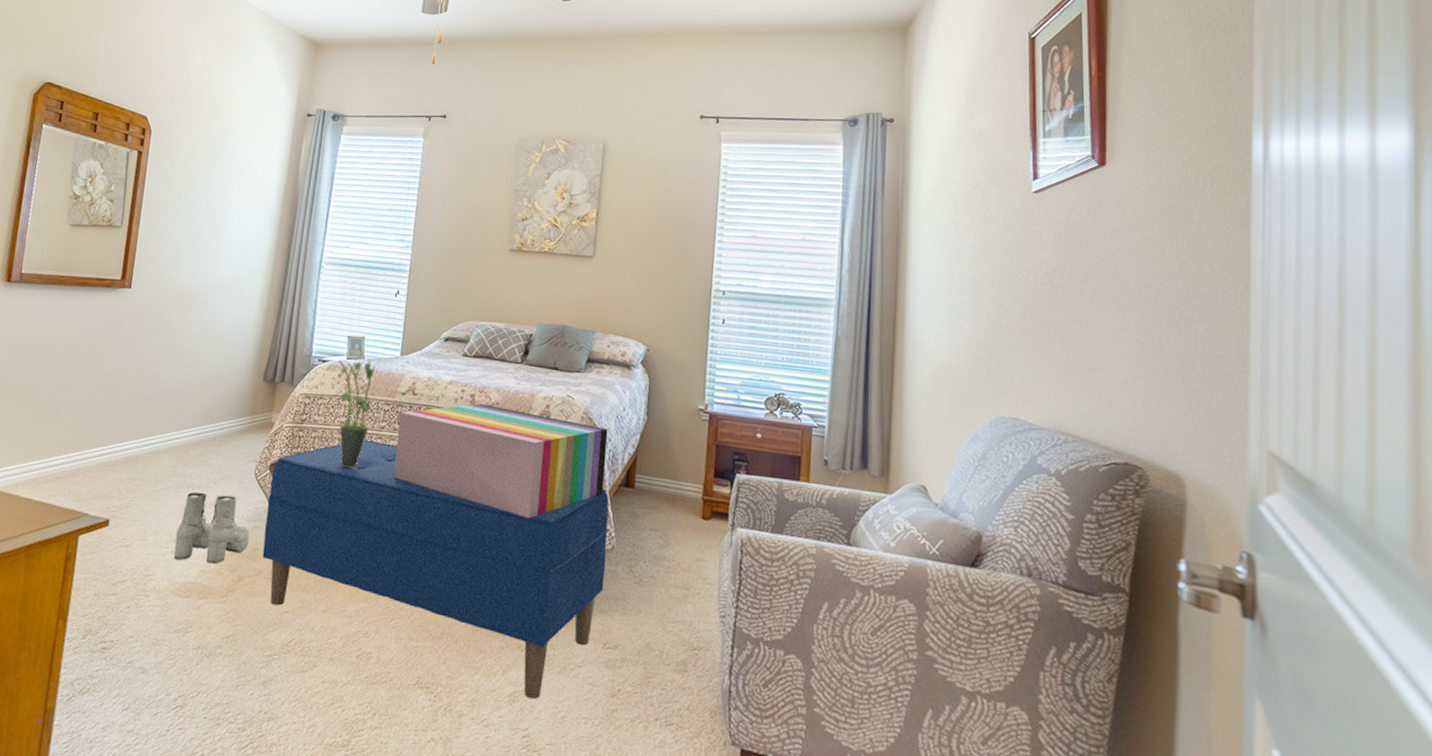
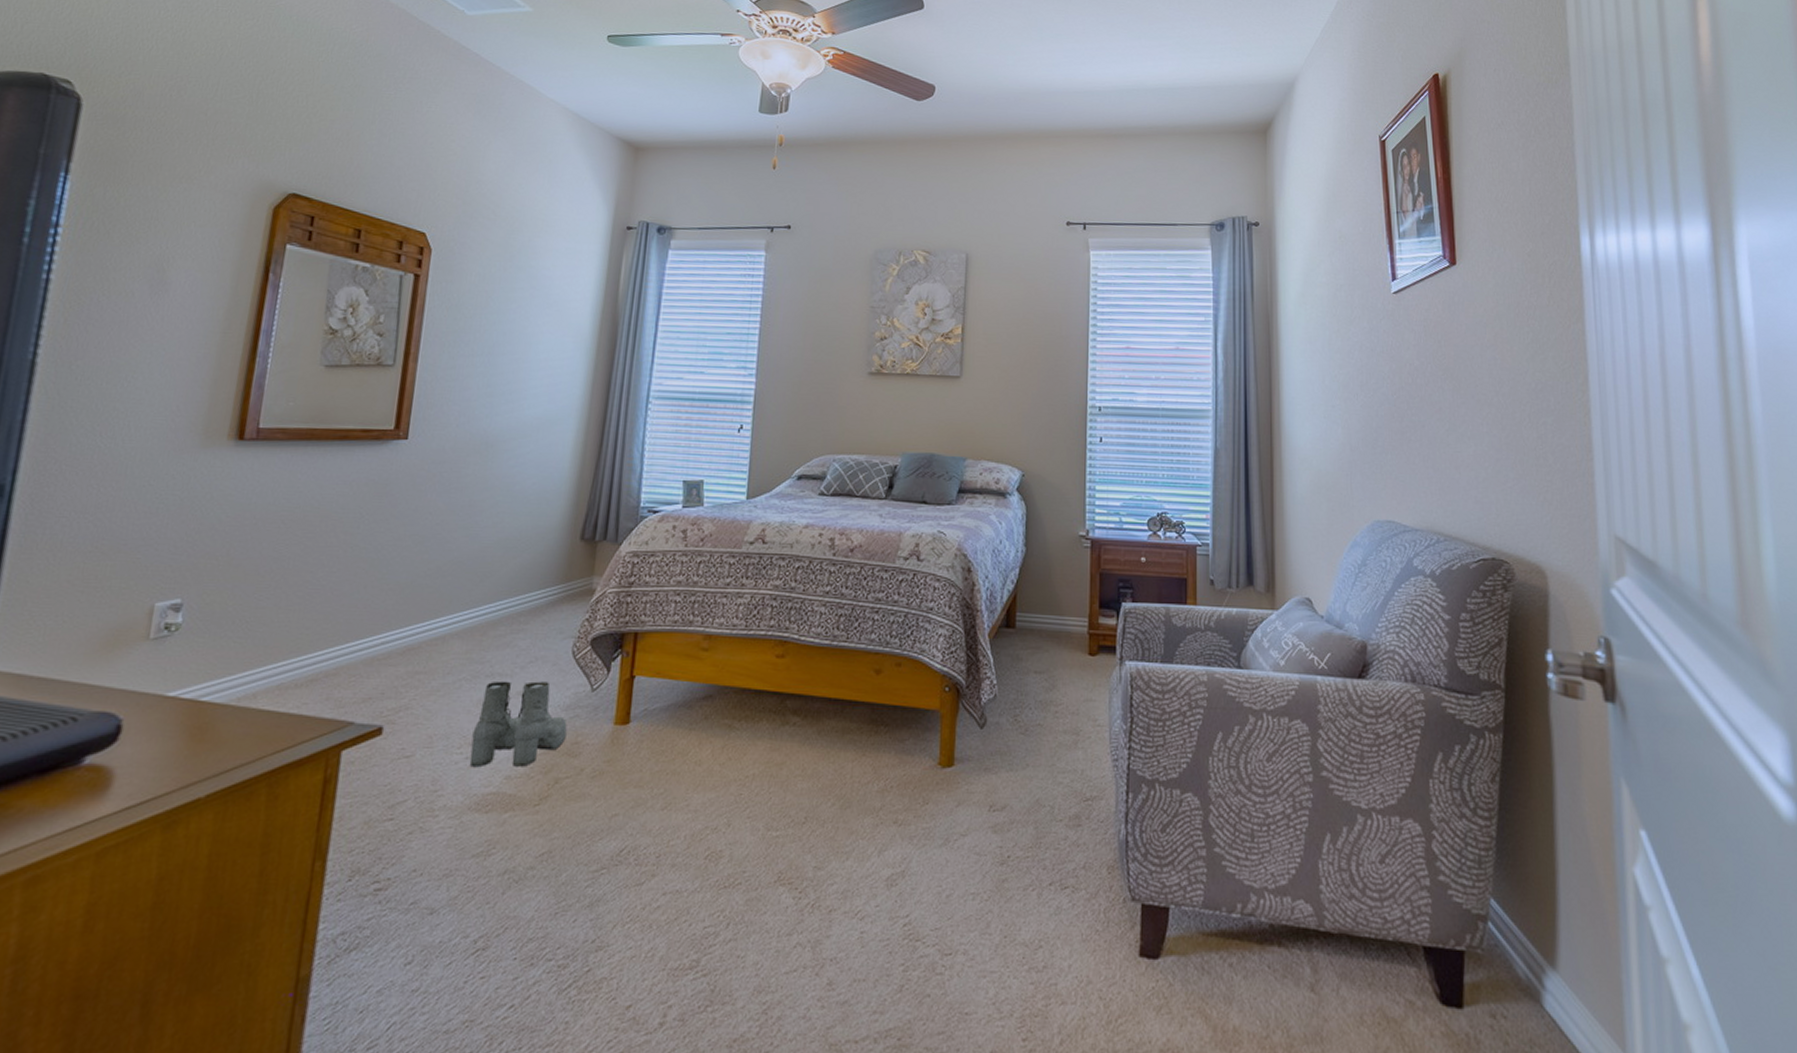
bench: present [262,439,609,700] -> none [584,600,989,881]
potted plant: present [331,356,376,469] -> none [664,502,718,635]
decorative box: present [394,403,609,519] -> none [743,548,985,674]

